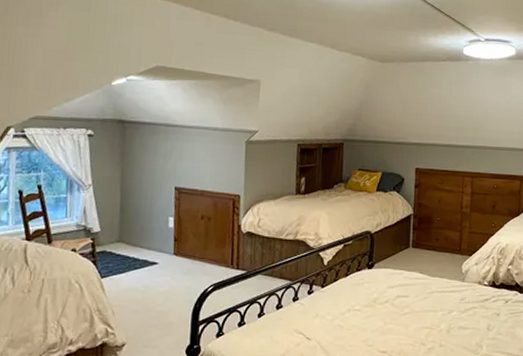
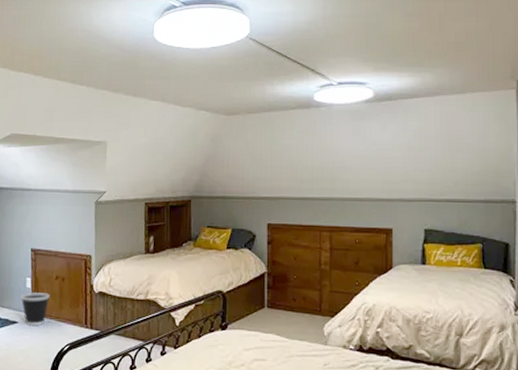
wastebasket: none [161,232,195,267] -> present [20,292,50,326]

